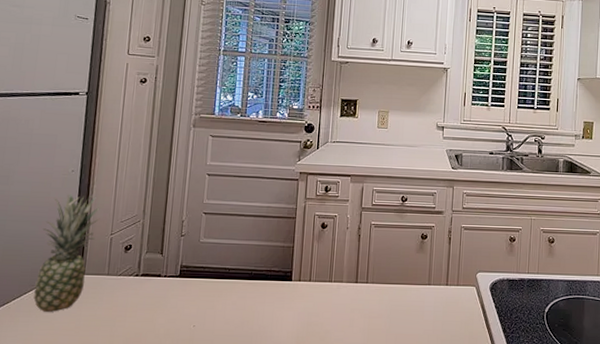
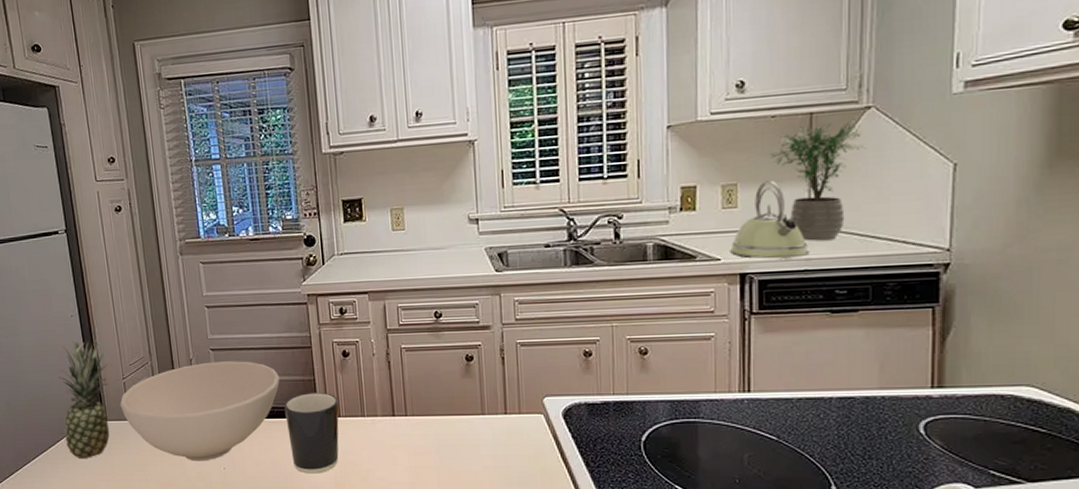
bowl: none [101,224,263,319] -> present [120,361,281,461]
mug: none [260,257,311,333] -> present [284,392,339,474]

